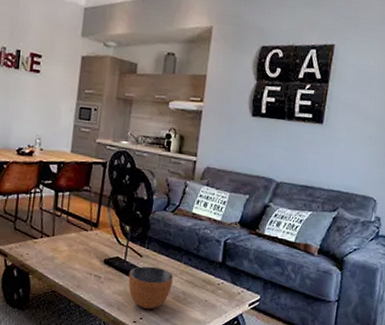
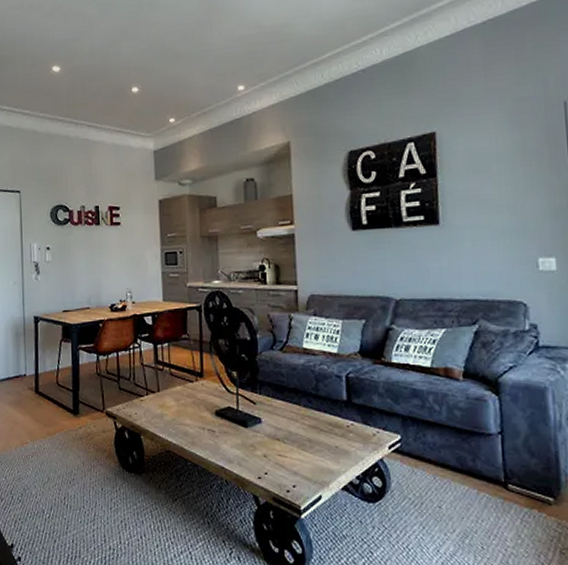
bowl: present [128,266,173,309] -> none [244,413,295,462]

